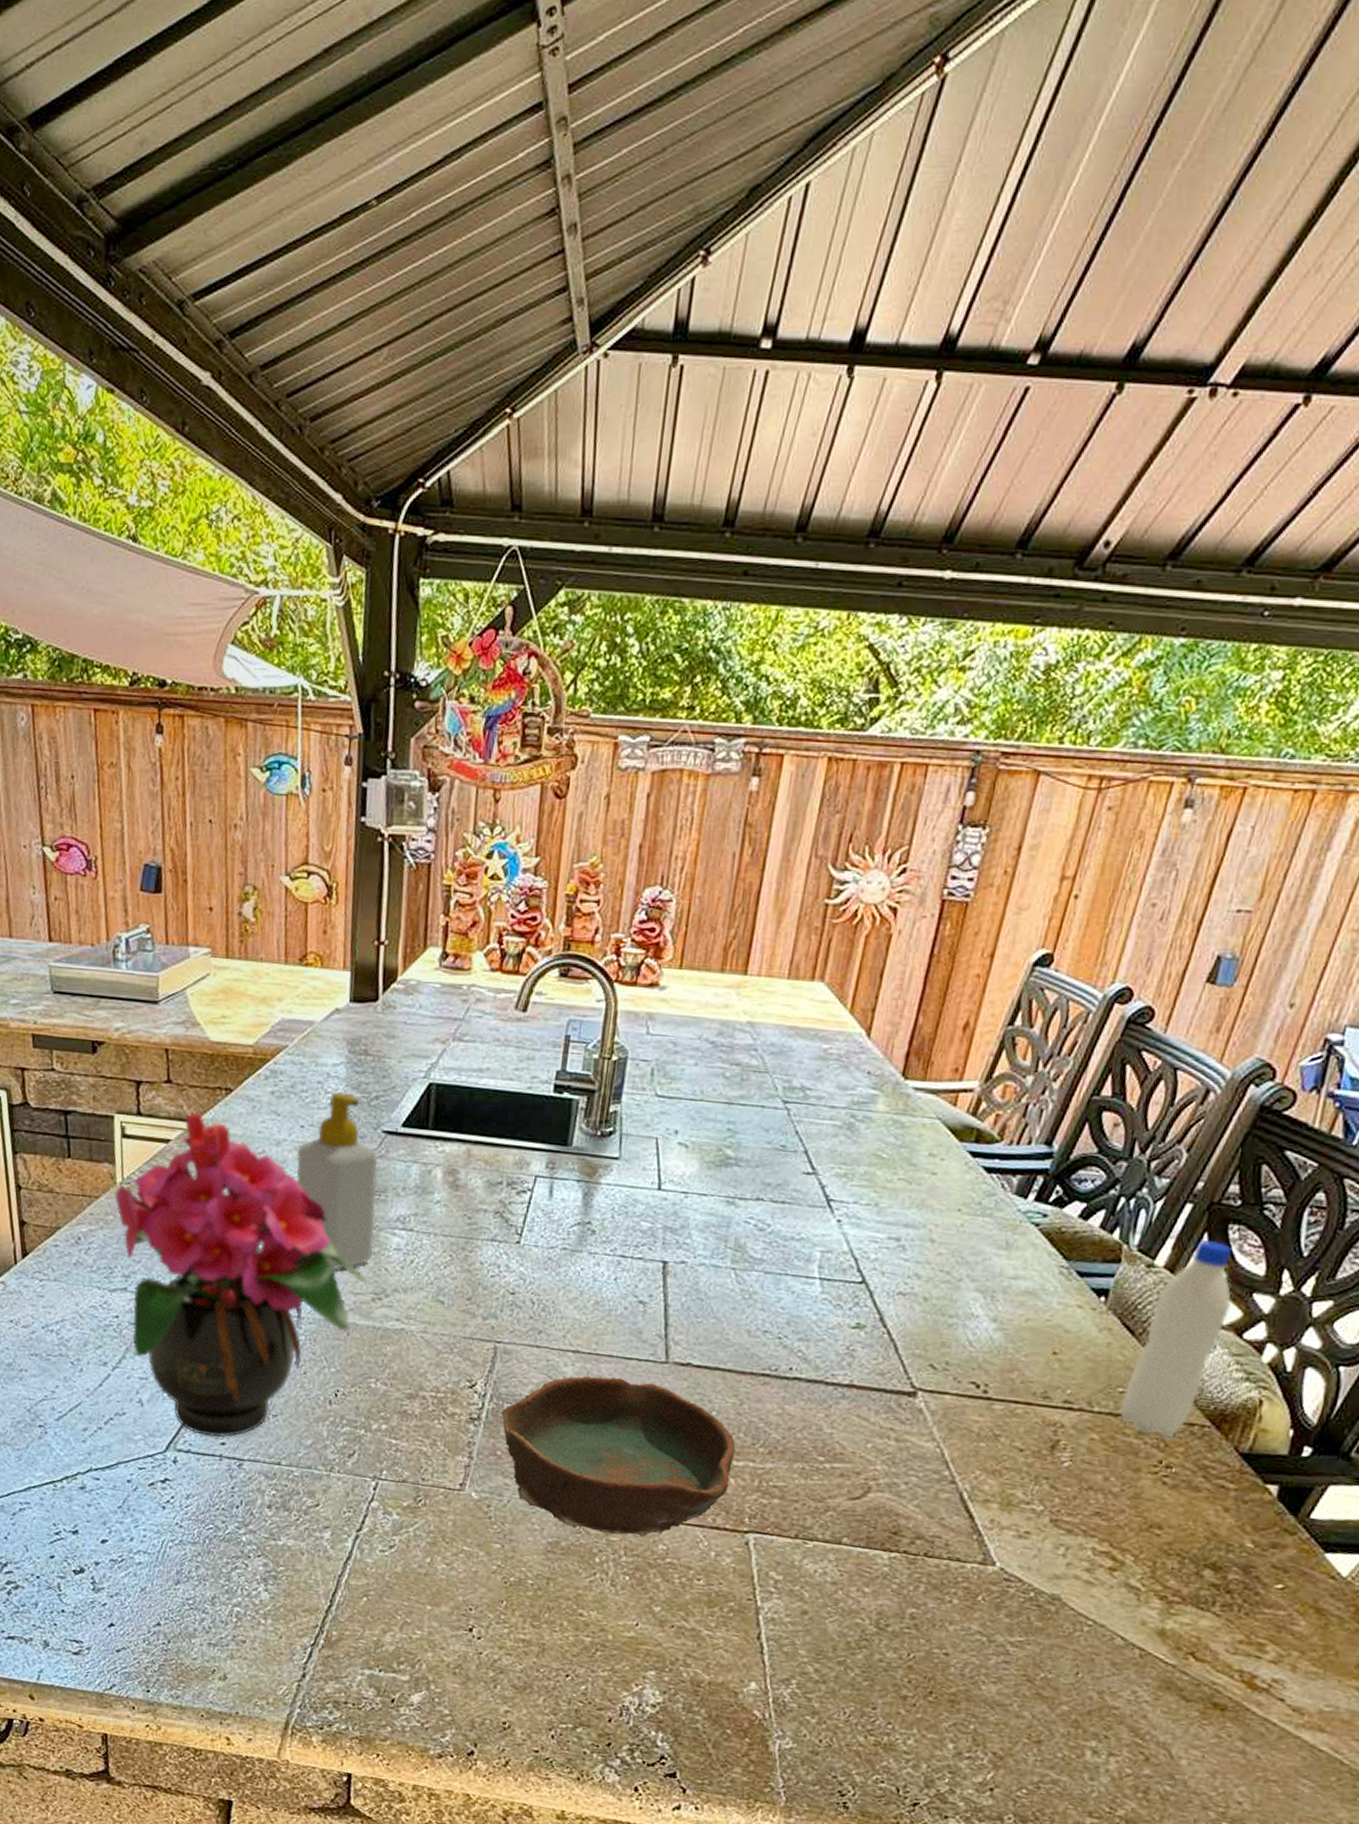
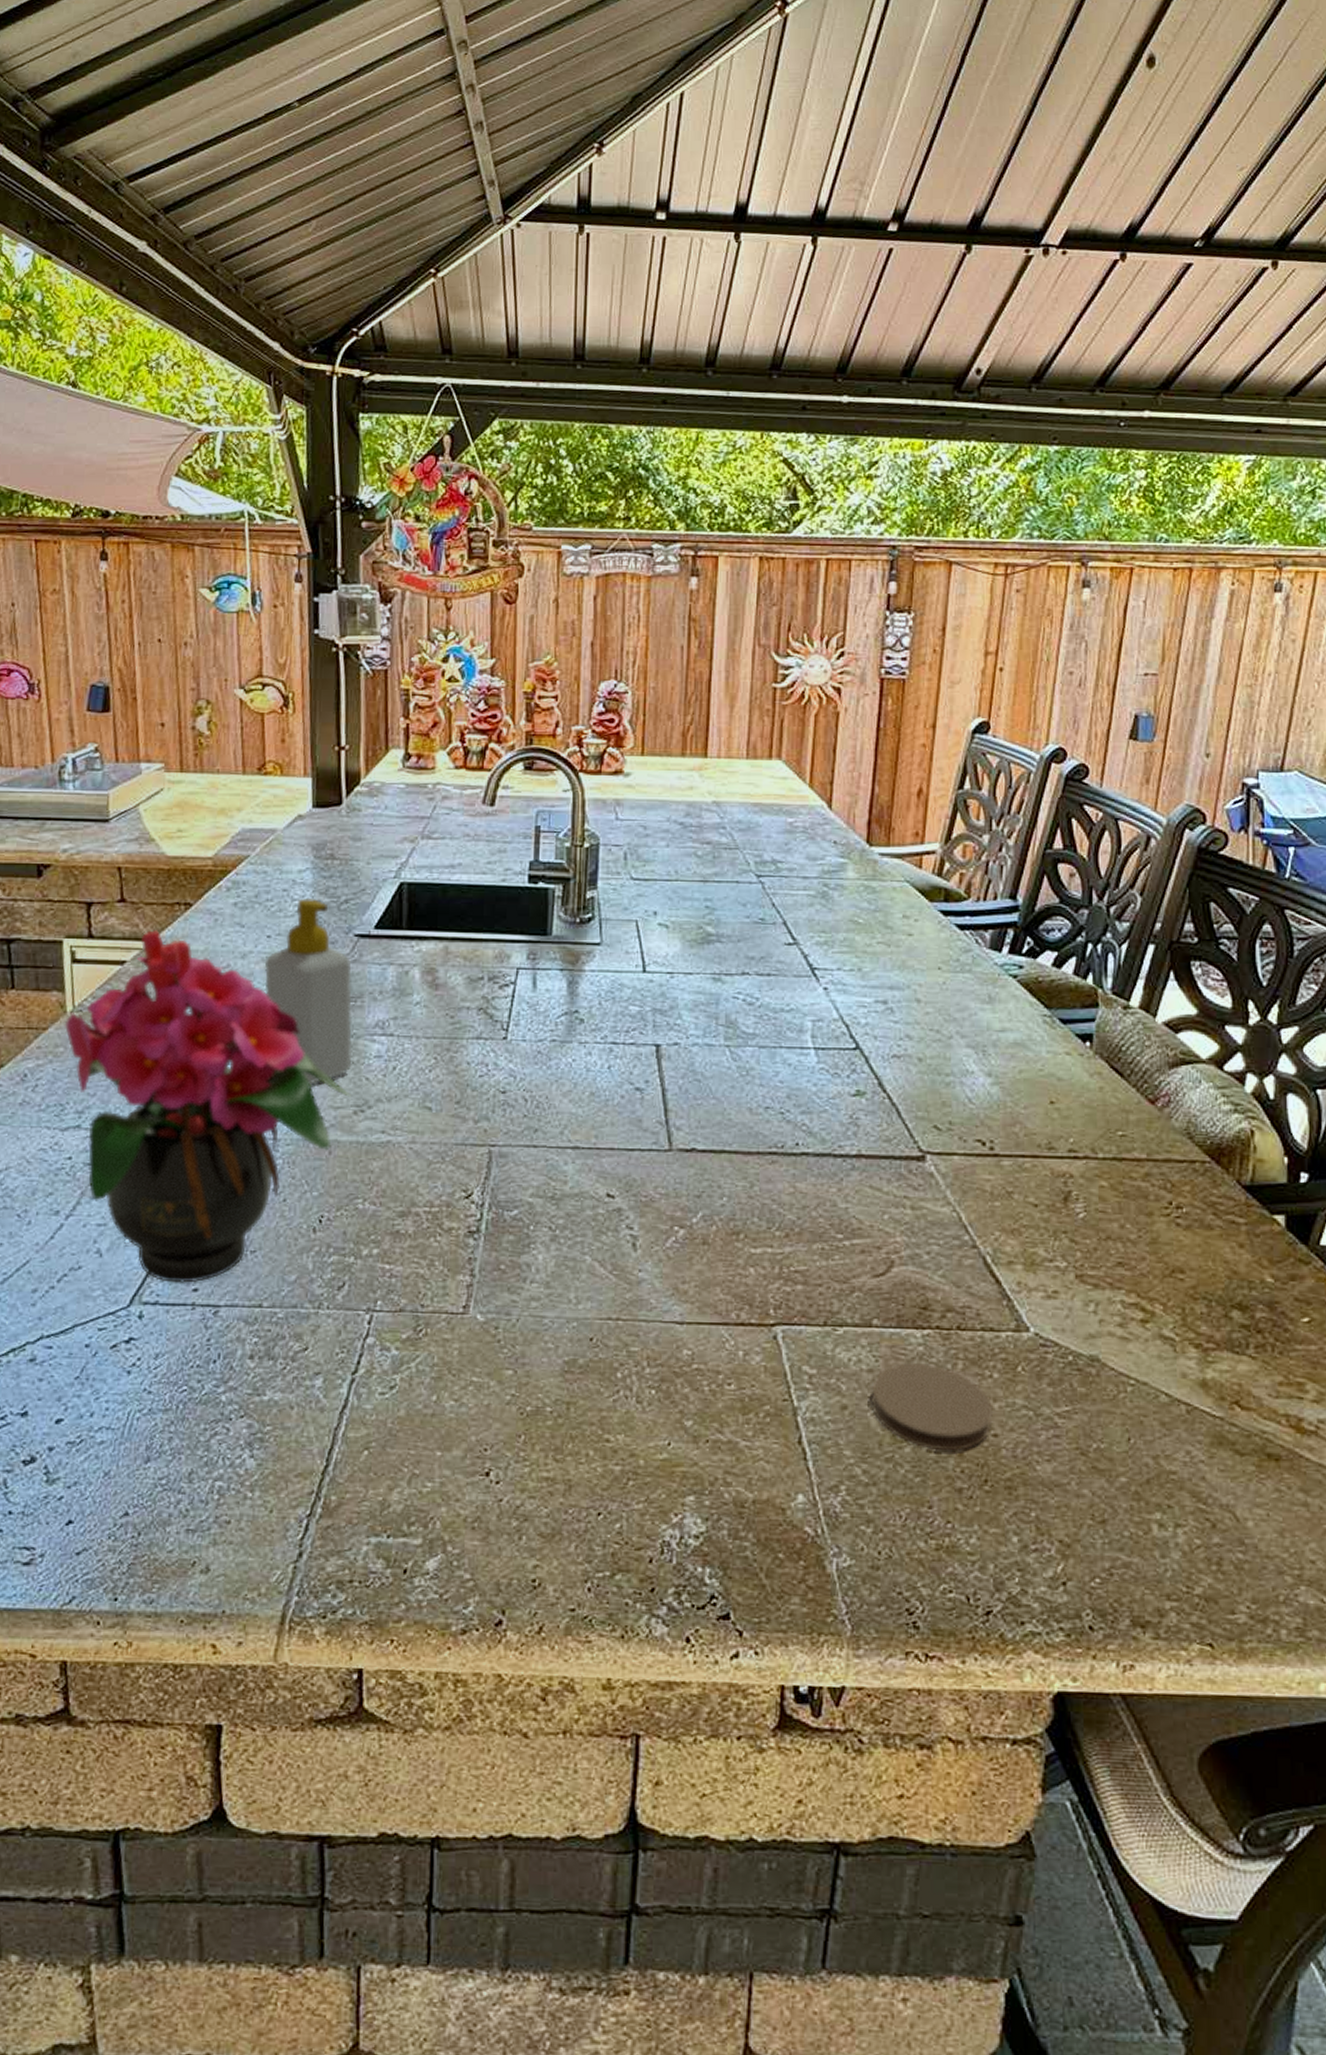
bowl: present [501,1376,736,1538] -> none [502,1171,751,1345]
coaster: none [830,1579,949,1664] -> present [871,1362,994,1452]
water bottle: present [1119,1240,1233,1438] -> none [1122,979,1207,1178]

